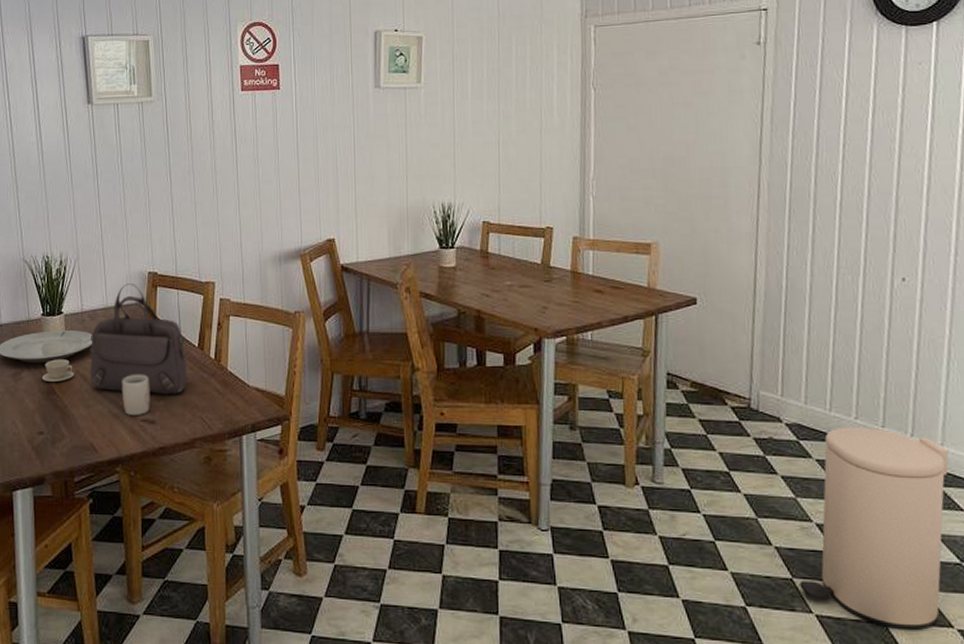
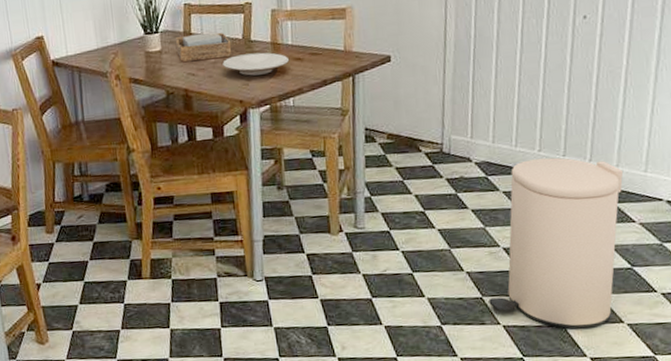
napkin holder: none [471,253,530,282] -> present [175,32,232,62]
saucer: none [519,280,590,305] -> present [222,52,290,76]

